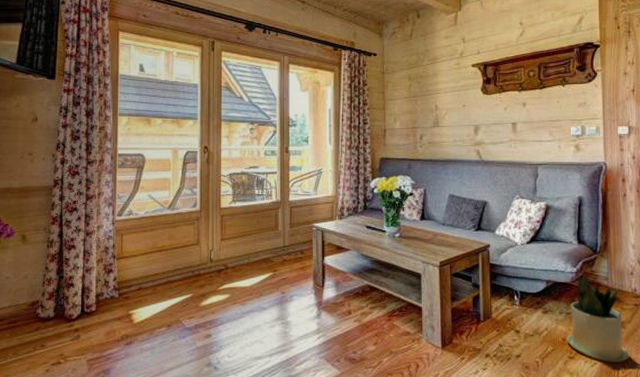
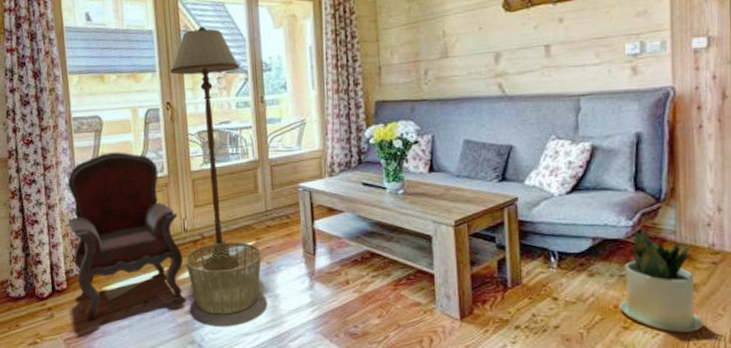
armchair: none [105,187,207,343] -> present [67,152,184,321]
basket: none [208,272,278,339] -> present [185,241,262,315]
floor lamp: none [209,85,270,299] -> present [169,26,240,271]

